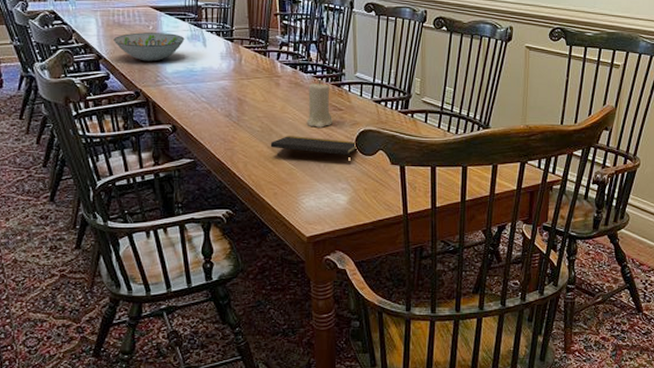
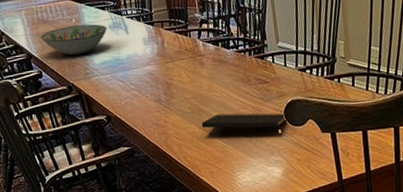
candle: present [306,81,332,128] -> none [232,55,260,103]

